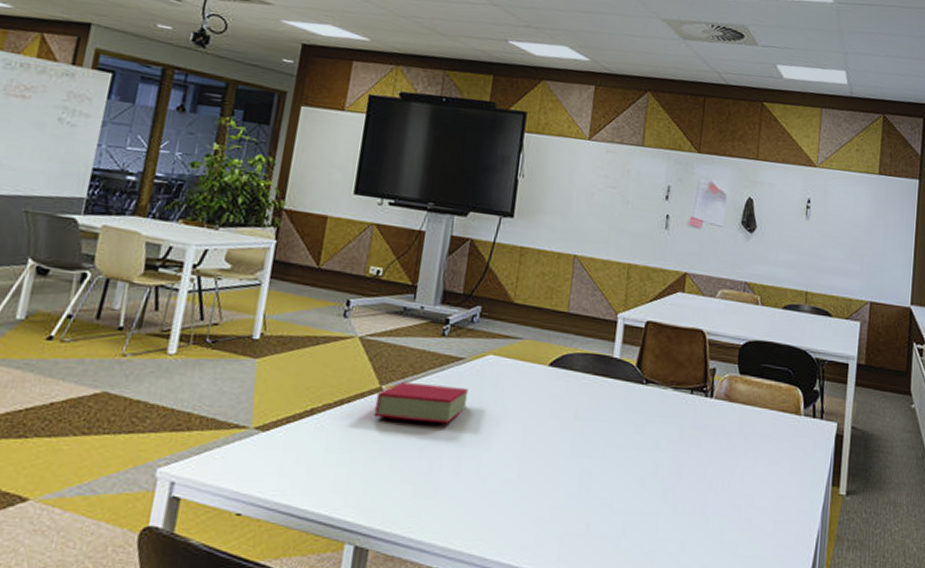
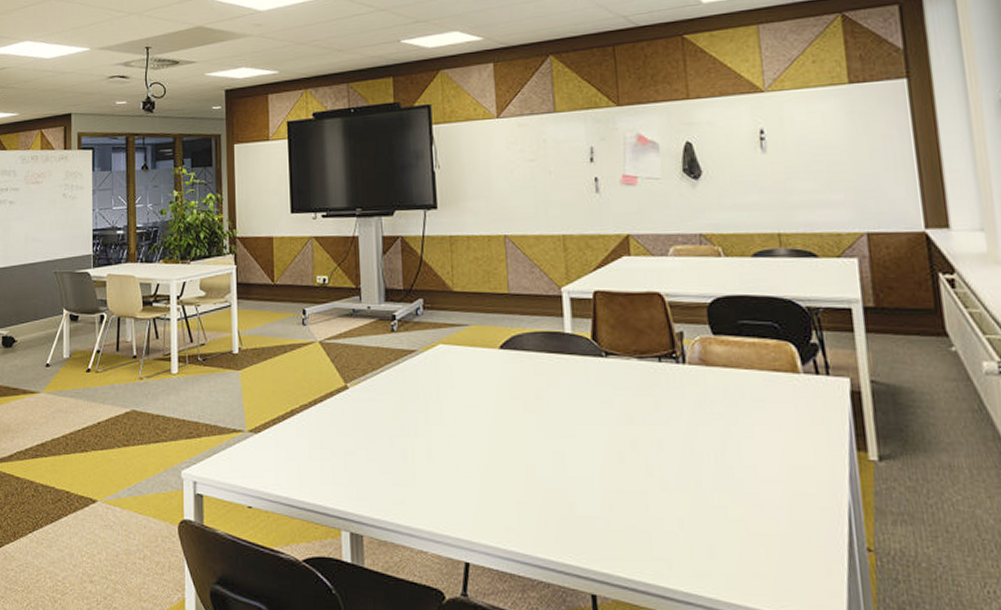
book: present [373,382,469,424] -> none [344,378,426,415]

